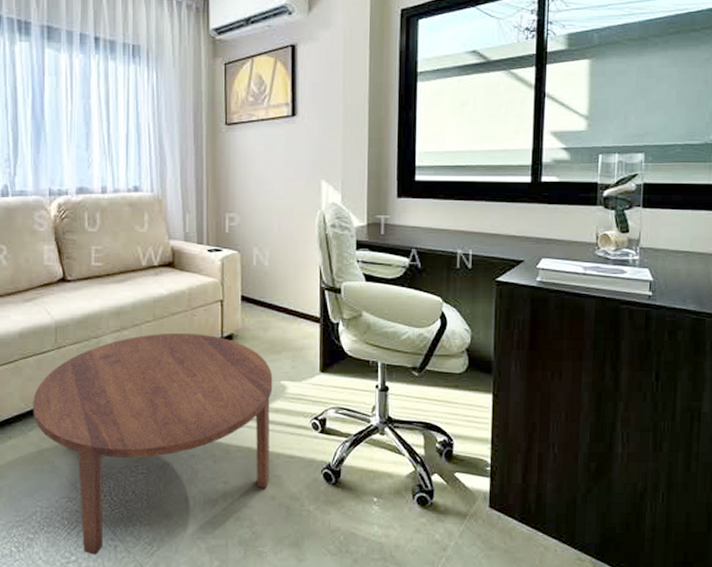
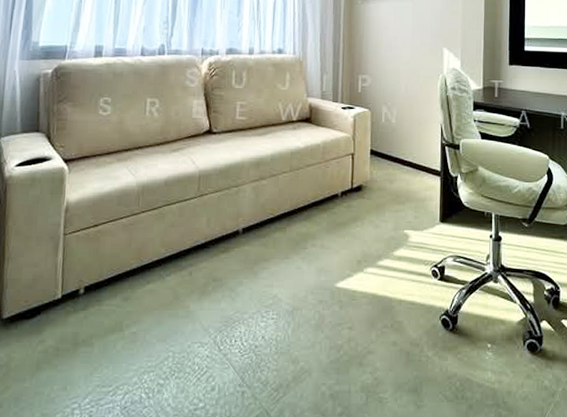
coffee table: present [33,332,273,555] -> none [172,183,397,401]

